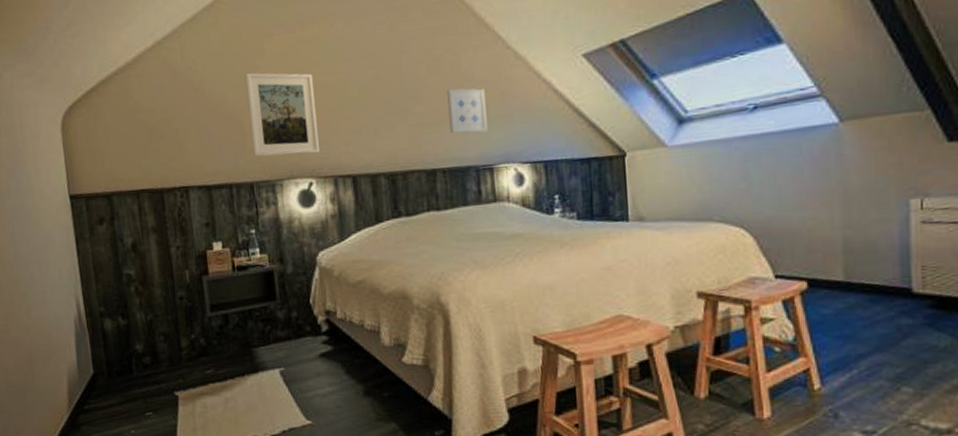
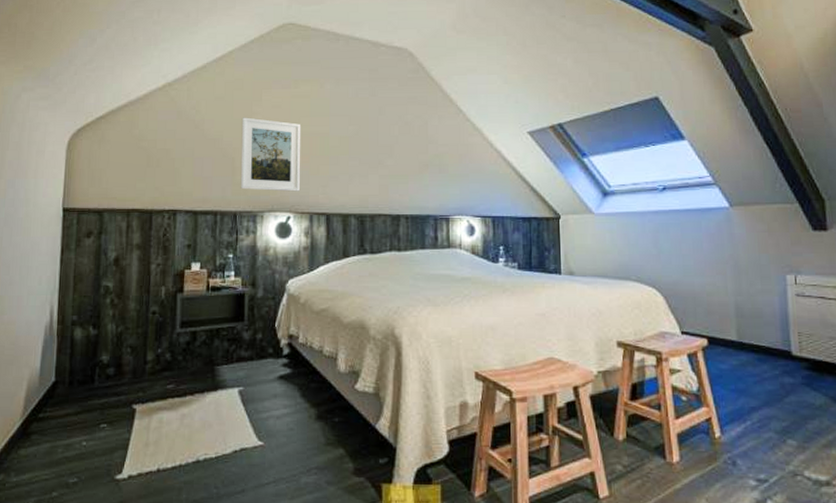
wall art: present [447,88,488,133] -> none [415,148,446,188]

